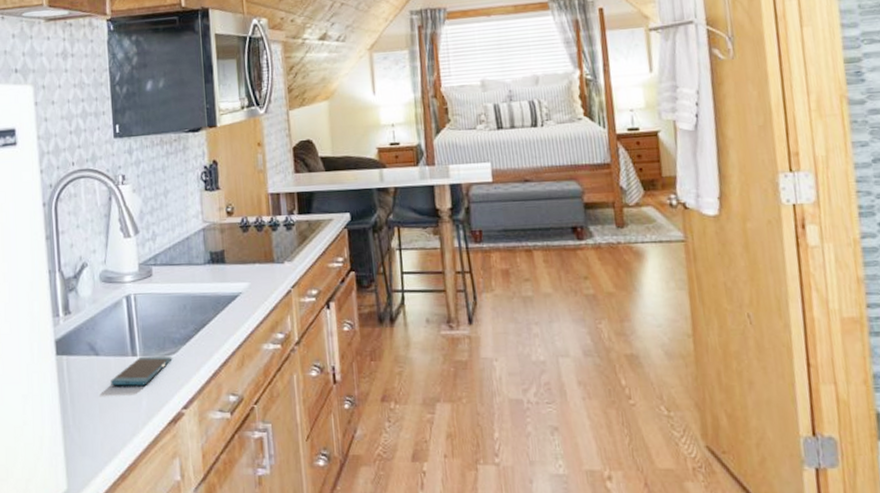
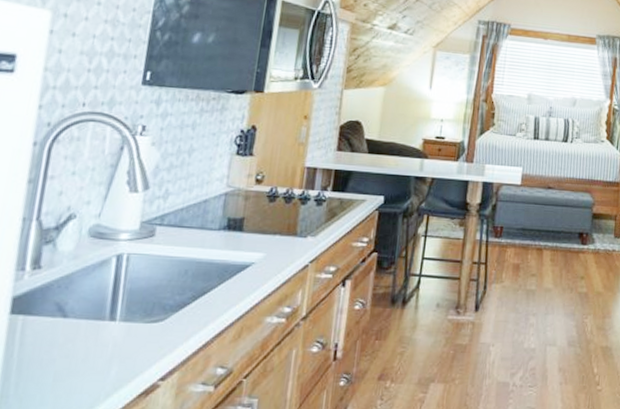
smartphone: present [111,356,172,386] -> none [75,321,159,353]

